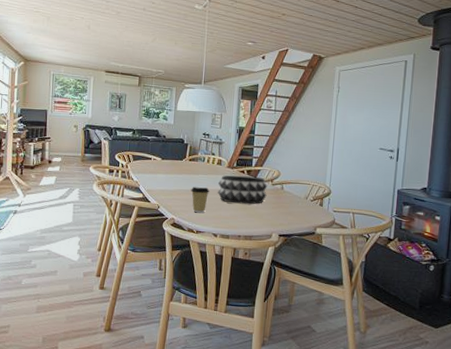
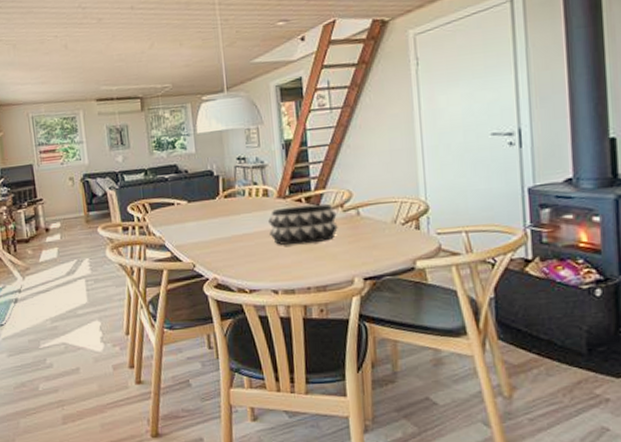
coffee cup: present [191,187,209,213] -> none [233,230,258,266]

